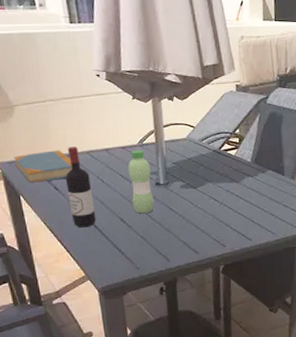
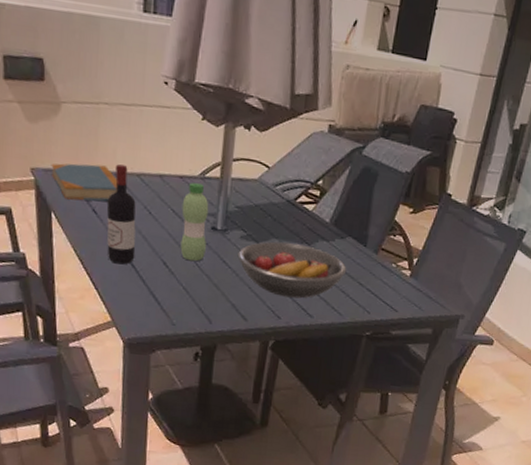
fruit bowl: none [181,183,272,228] -> present [237,241,347,299]

